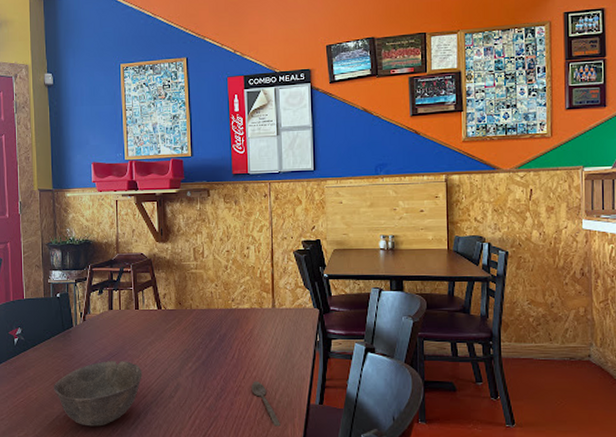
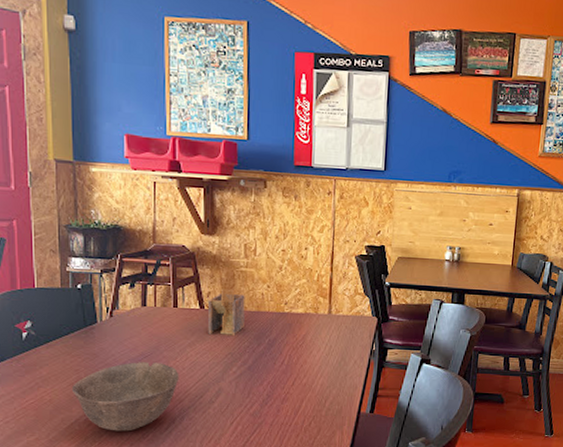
napkin holder: none [165,290,197,333] -> present [208,288,245,335]
spoon: present [251,381,280,427] -> none [300,388,329,434]

